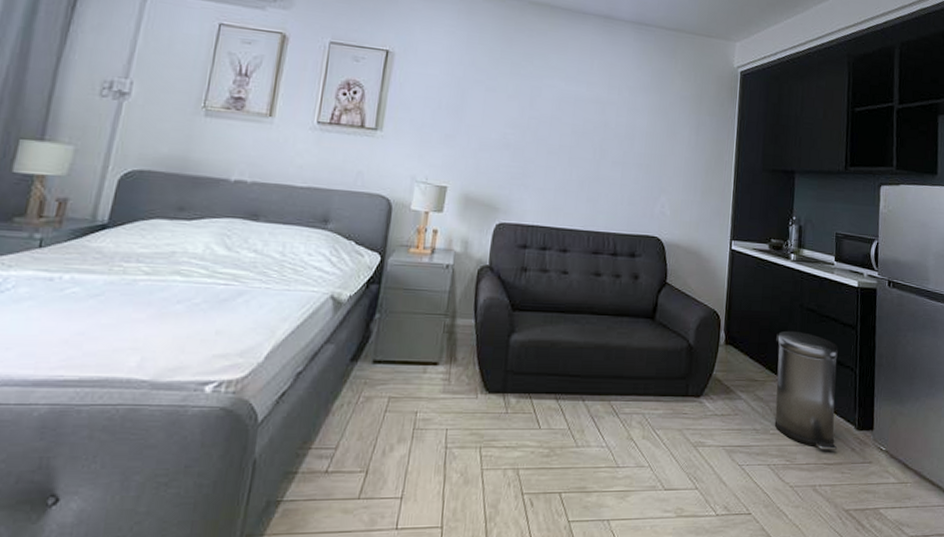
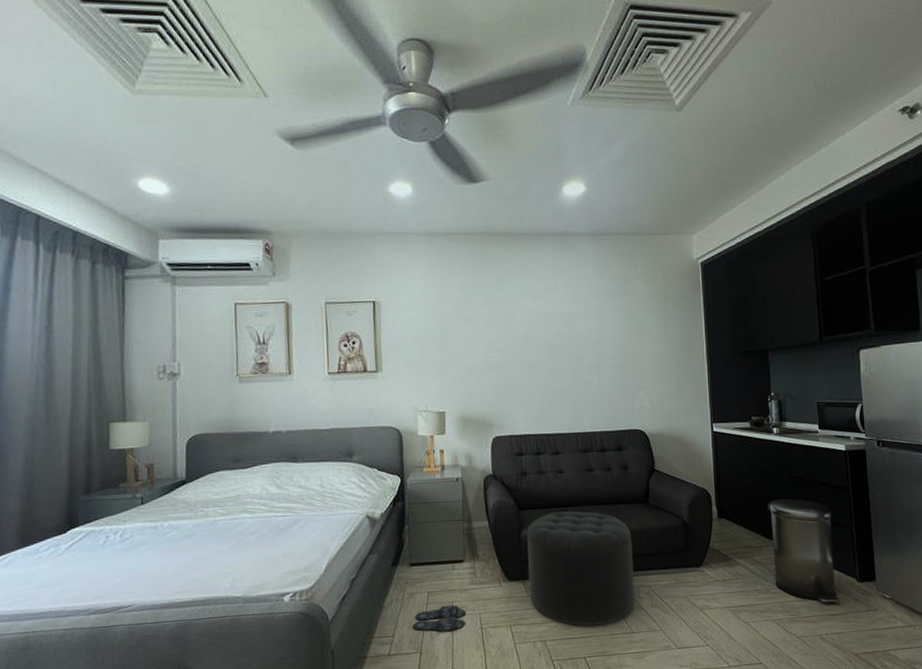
slippers: none [362,415,430,448] -> present [412,604,466,632]
ottoman: none [508,318,632,456] -> present [527,511,635,626]

